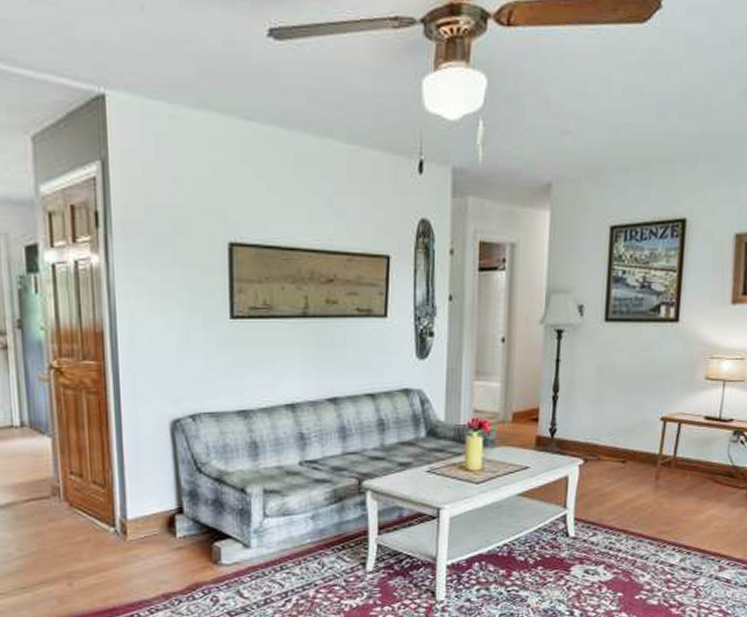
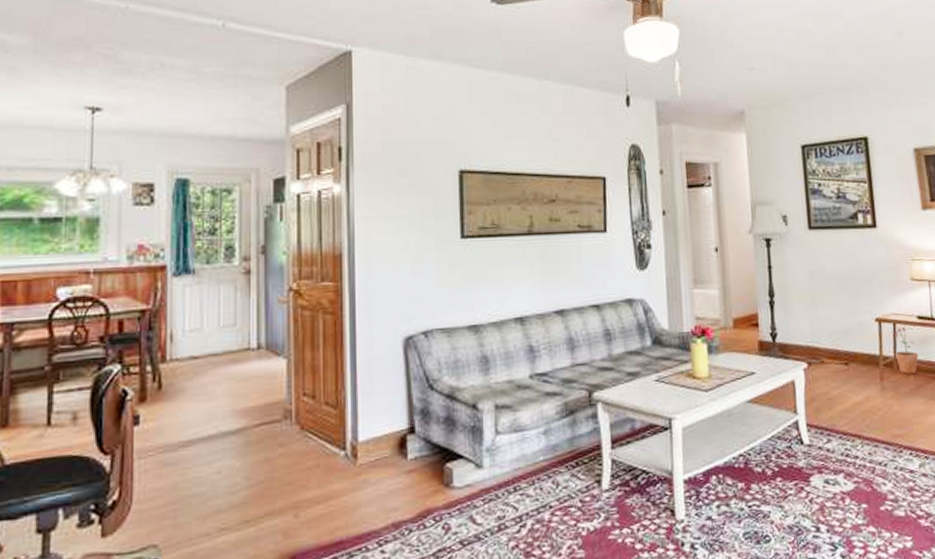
potted plant: none [674,425,699,474] -> present [894,325,919,374]

